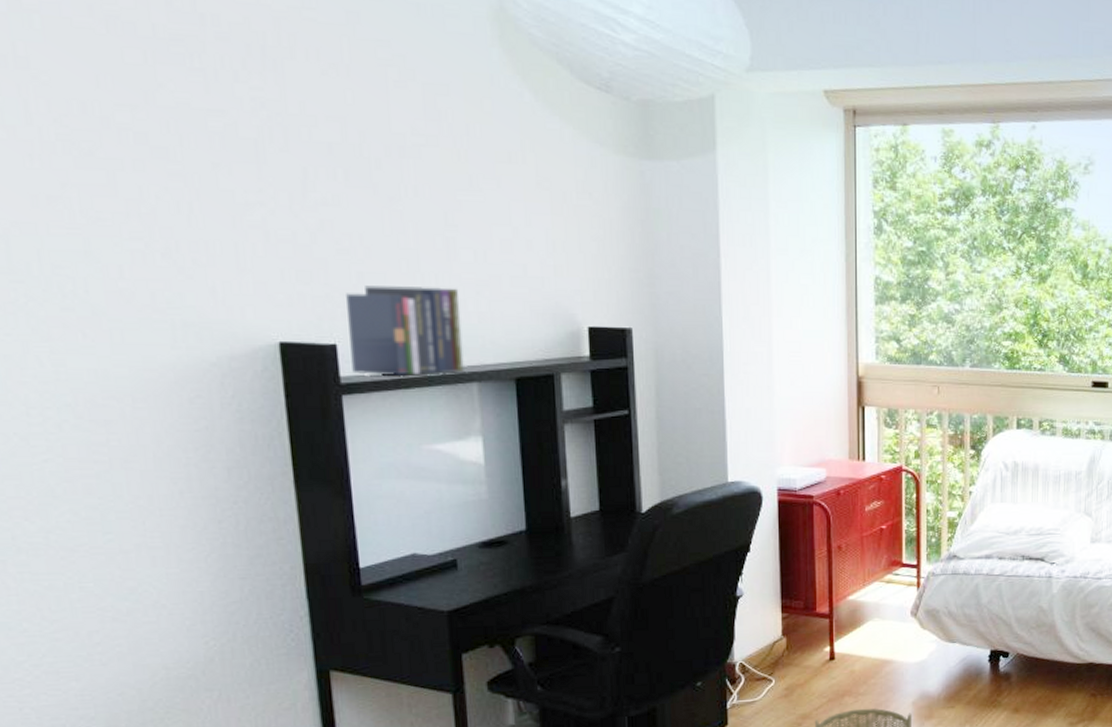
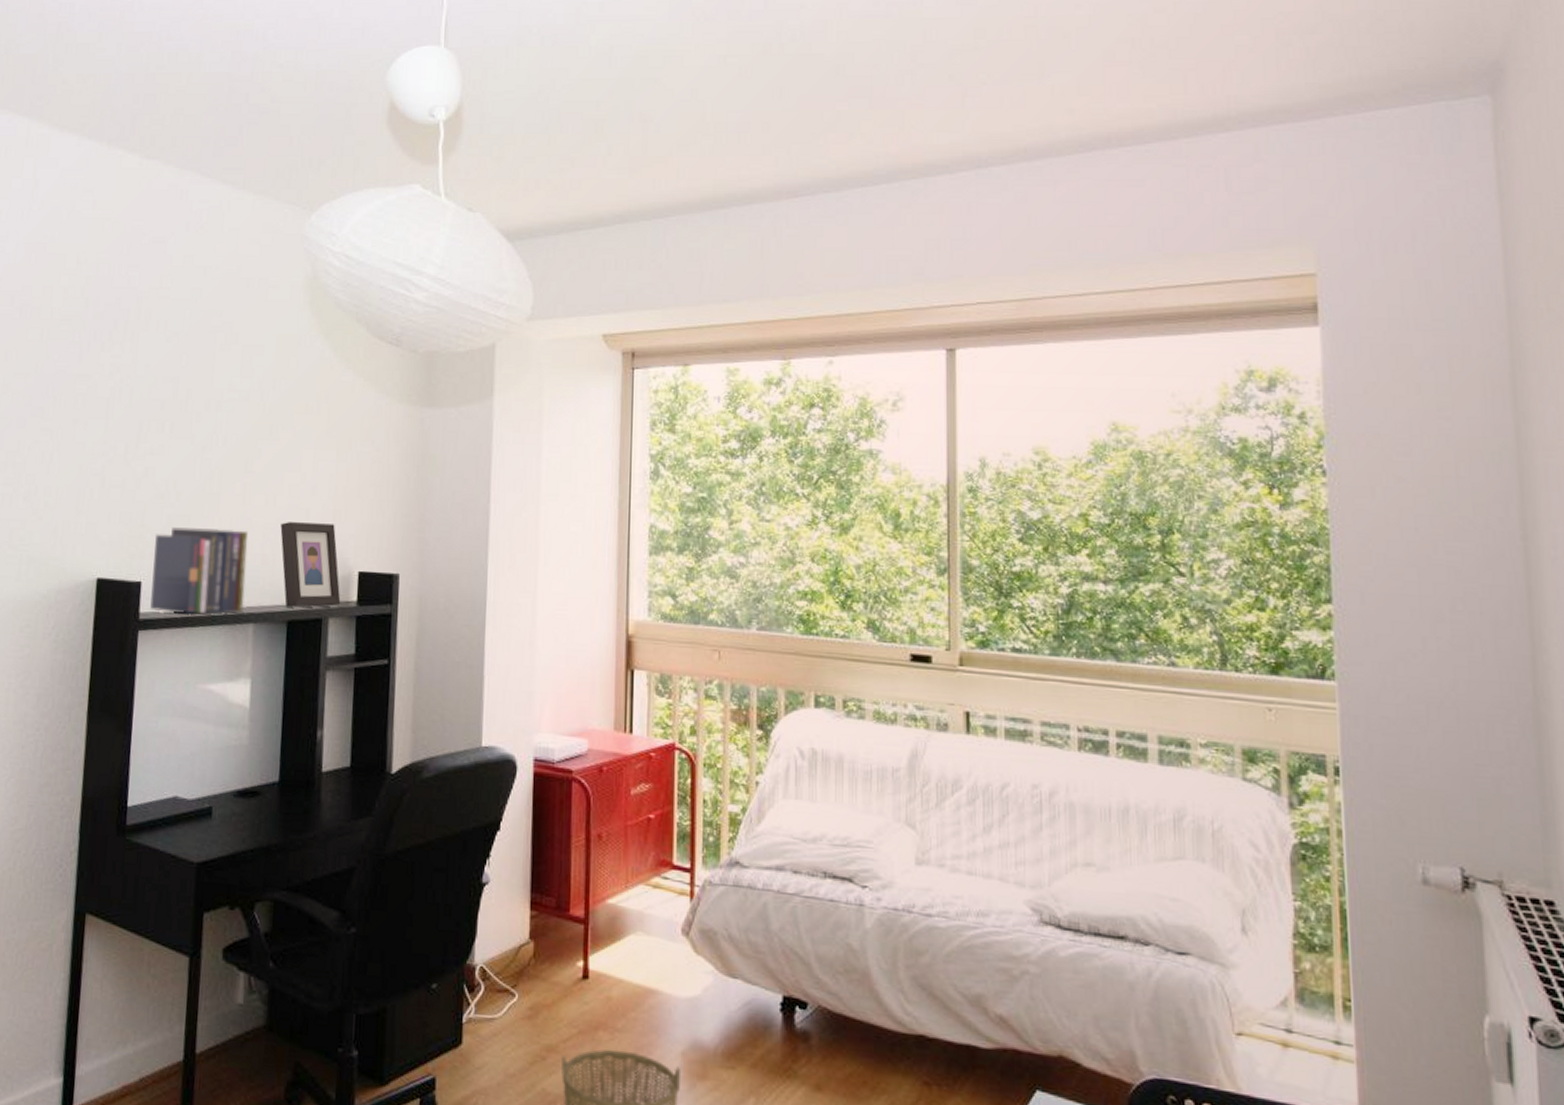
picture frame: none [495,278,572,365] -> present [280,522,341,608]

